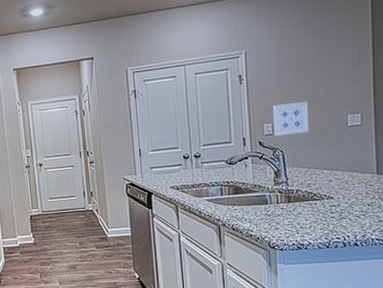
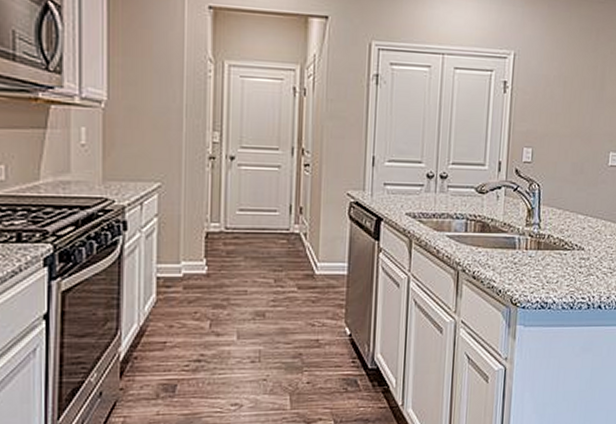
wall art: present [272,102,309,136] -> none [533,127,572,166]

